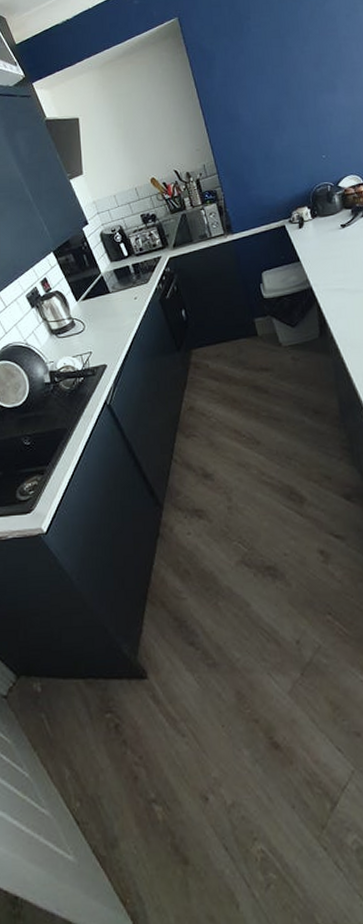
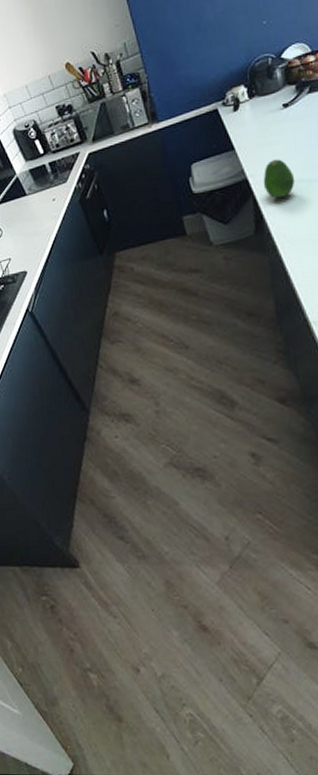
fruit: none [325,271,354,306] -> present [263,159,295,199]

